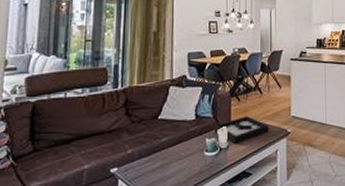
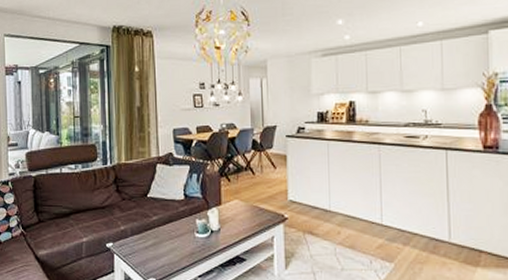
decorative tray: present [213,116,269,145] -> none [203,198,264,228]

